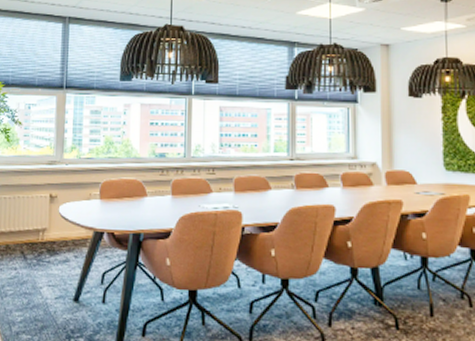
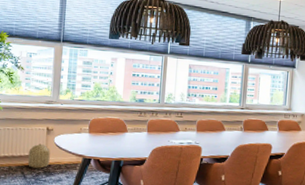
basket: none [28,214,55,246] -> present [28,143,51,169]

